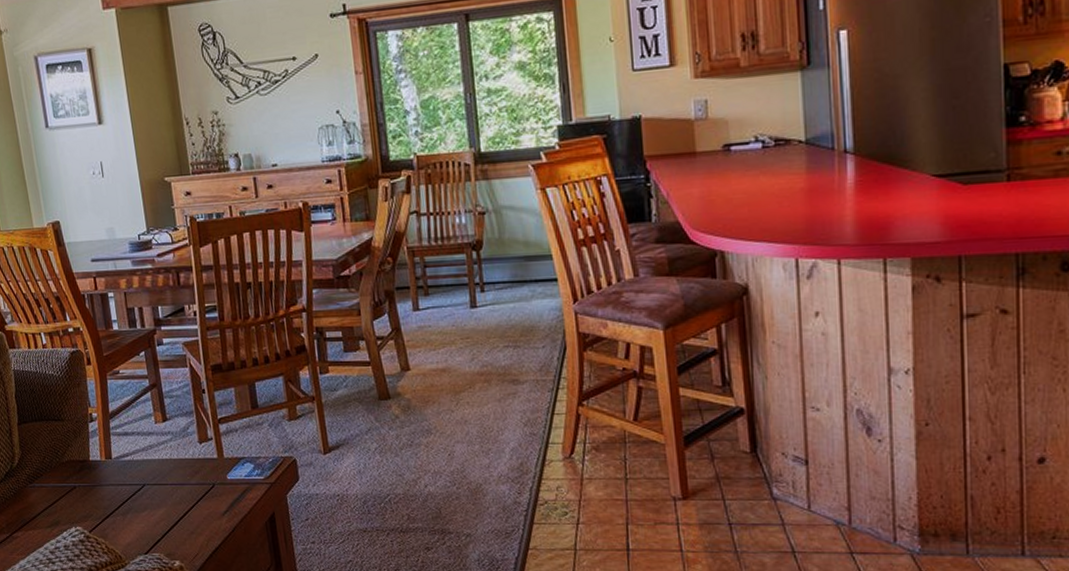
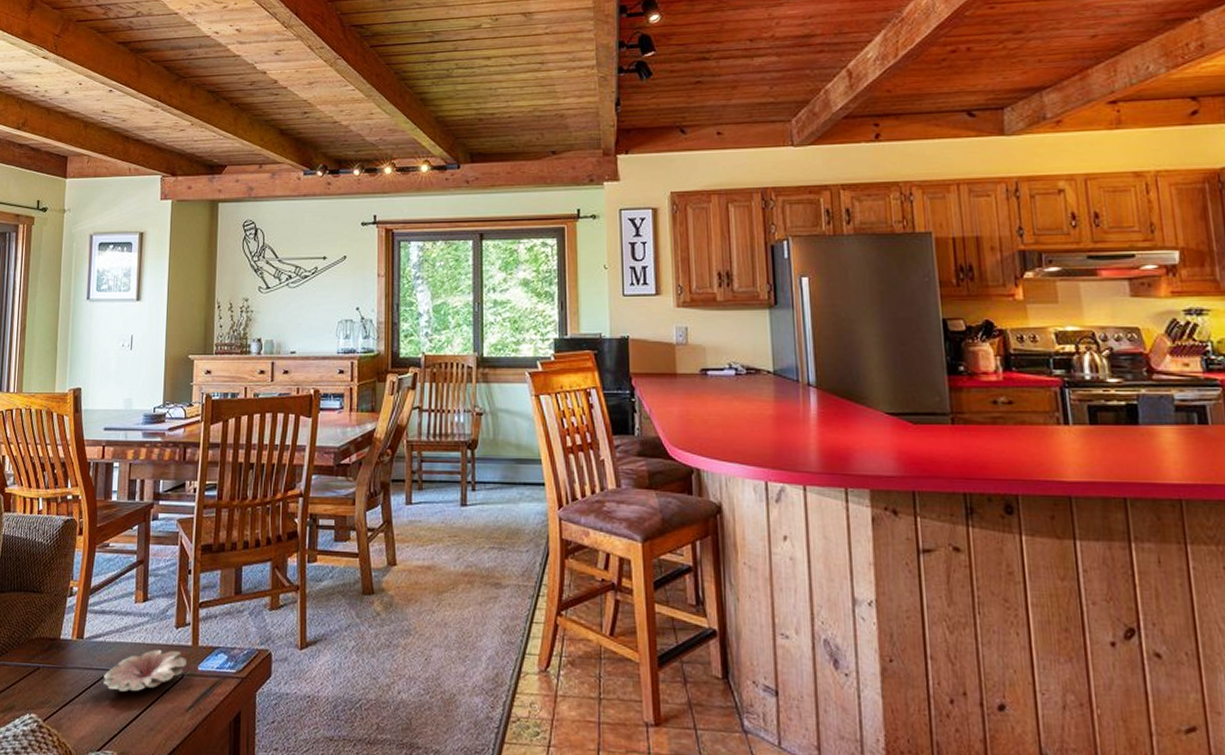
flower: none [138,464,215,502] -> present [103,650,186,692]

